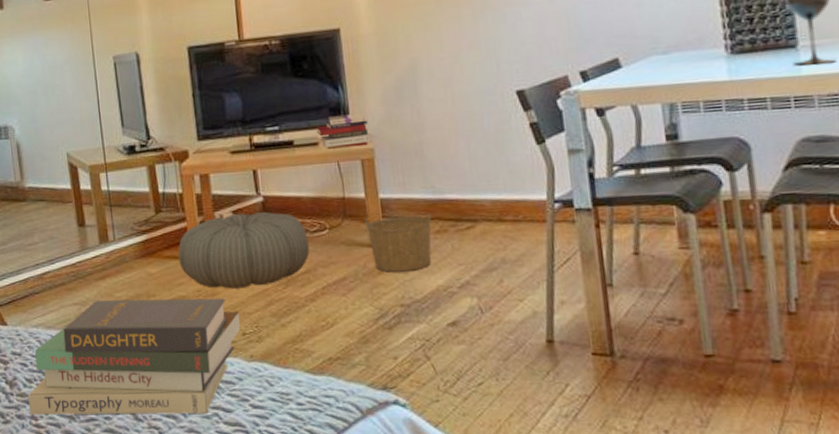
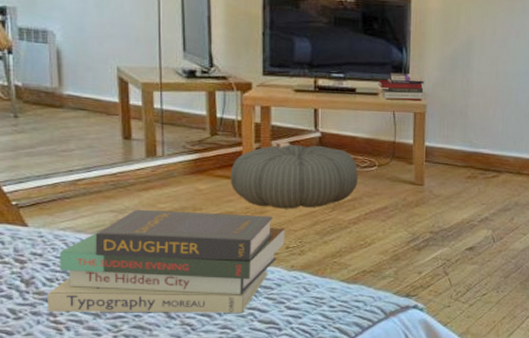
basket: present [365,214,432,272] -> none [410,161,465,206]

